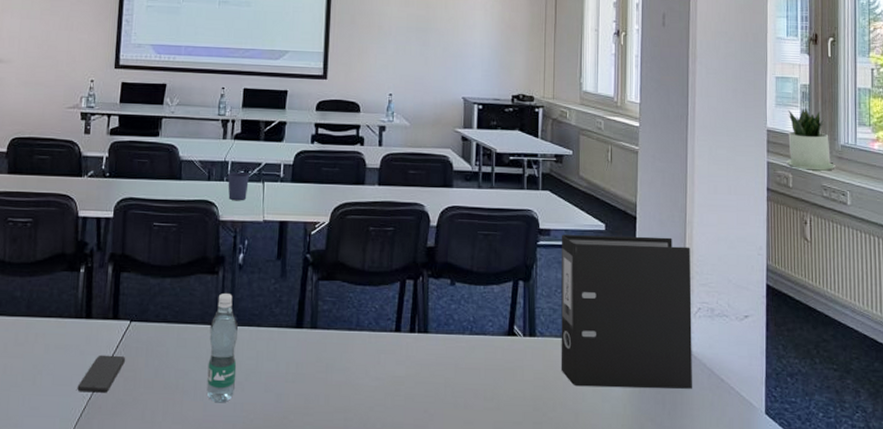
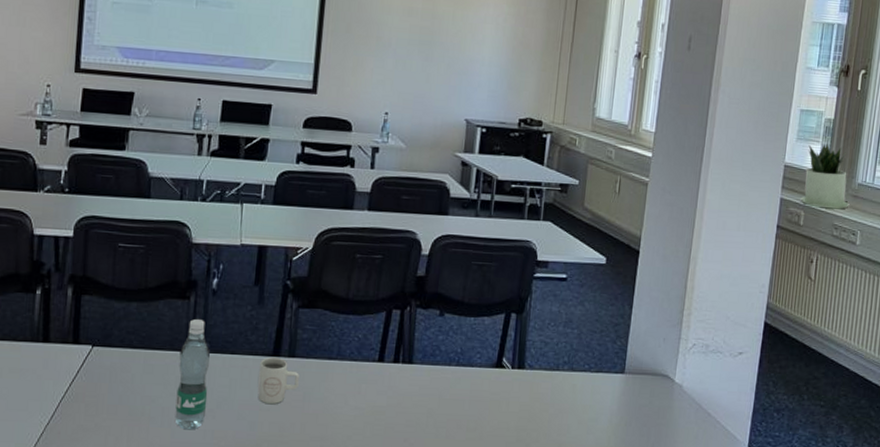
smartphone: present [77,355,126,393] -> none [34,379,88,418]
dixie cup: present [228,172,249,201] -> none [202,192,226,223]
mug: none [282,328,322,376] -> present [257,356,299,405]
binder: present [560,235,692,389] -> none [547,267,692,422]

